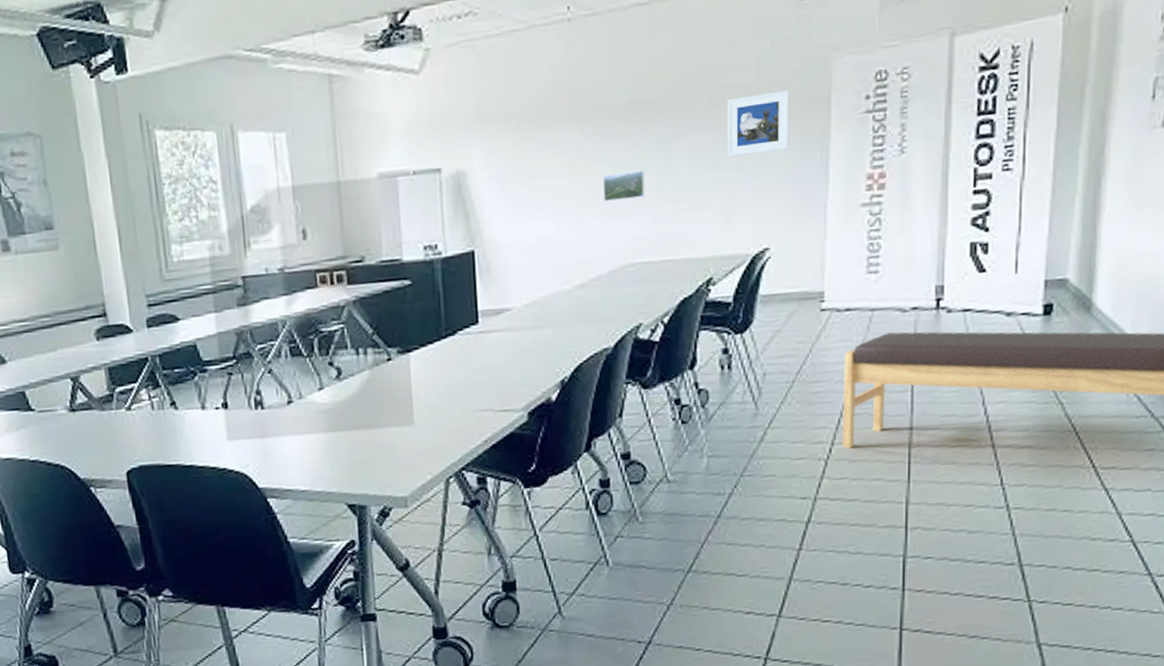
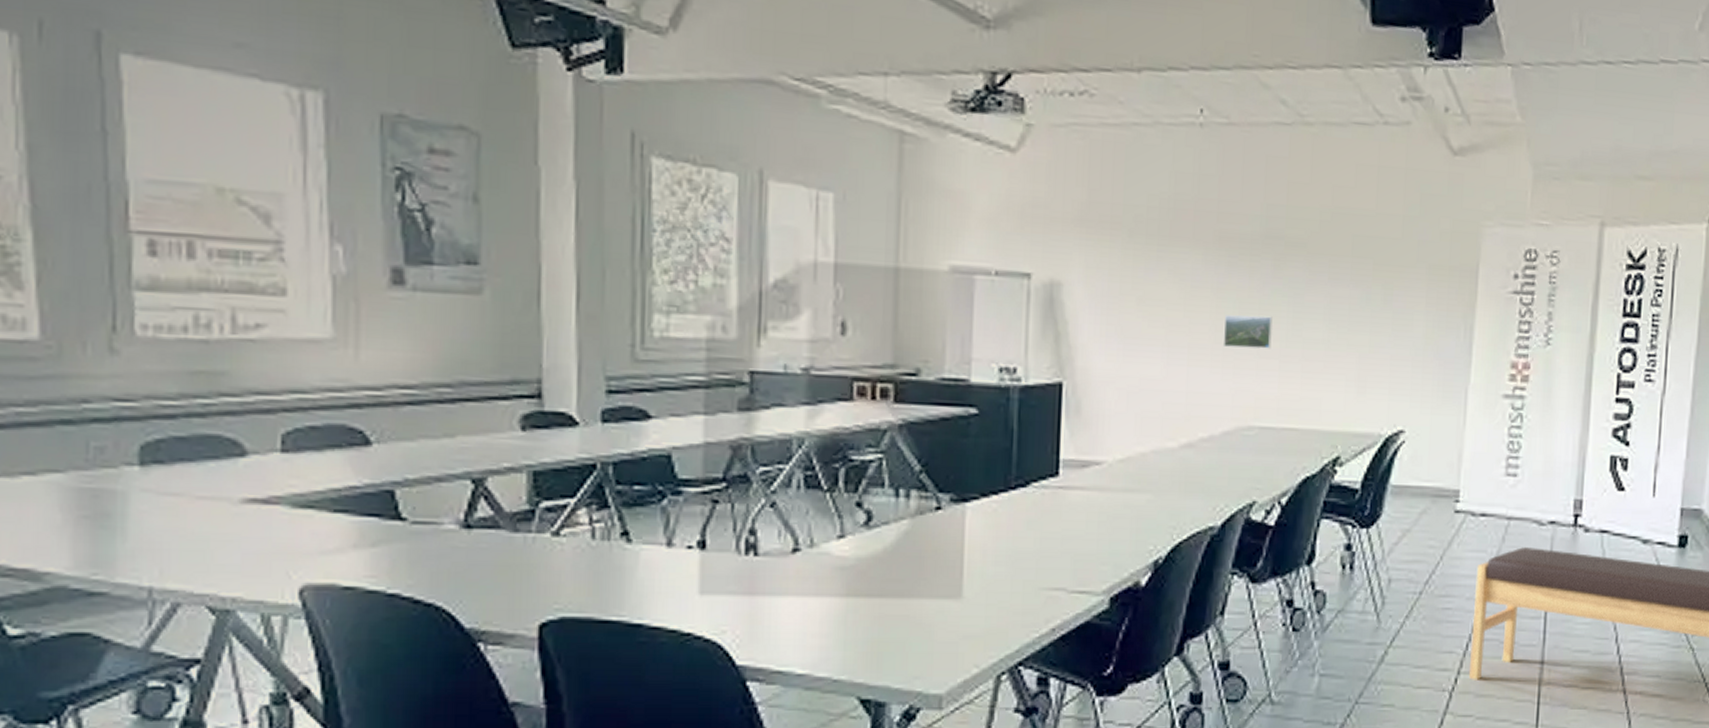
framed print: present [727,90,790,157] -> none [1366,251,1436,320]

